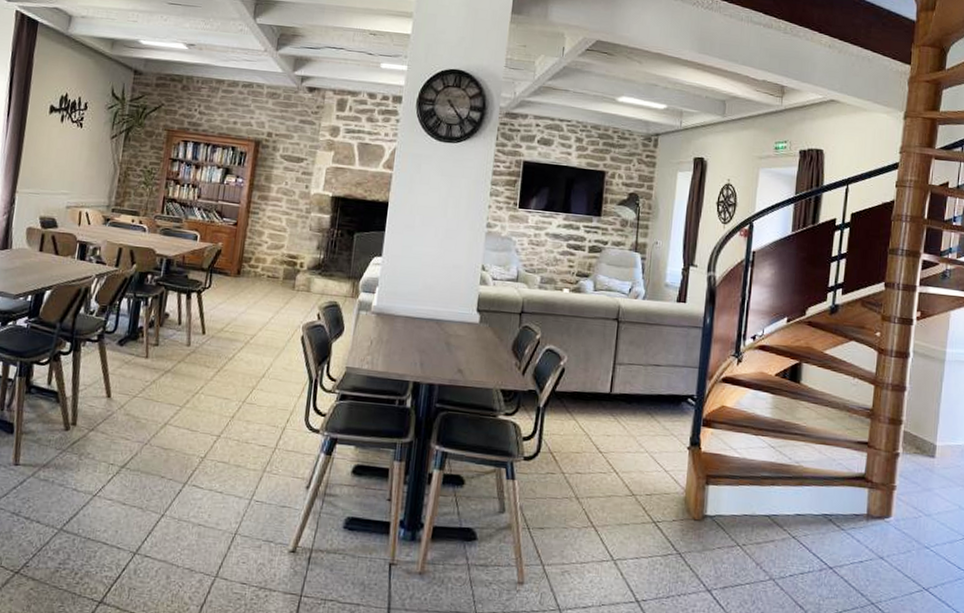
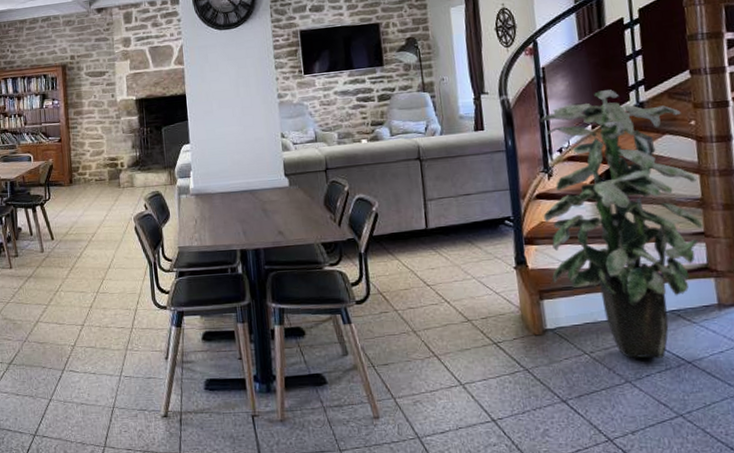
indoor plant: none [722,285,871,560] -> present [540,90,703,359]

